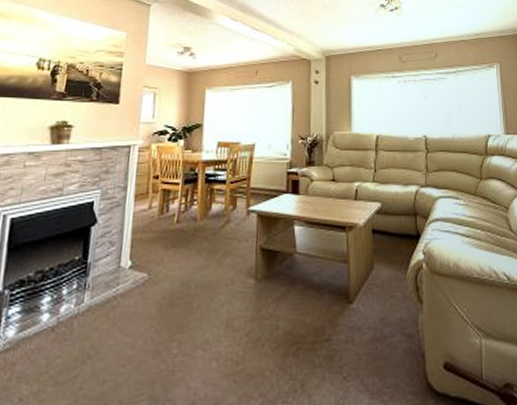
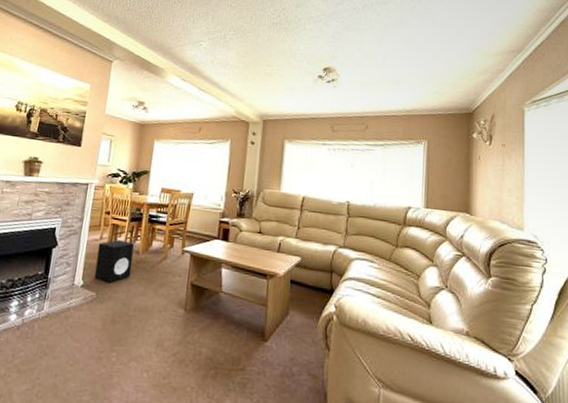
speaker: none [144,207,191,260] -> present [94,240,134,284]

